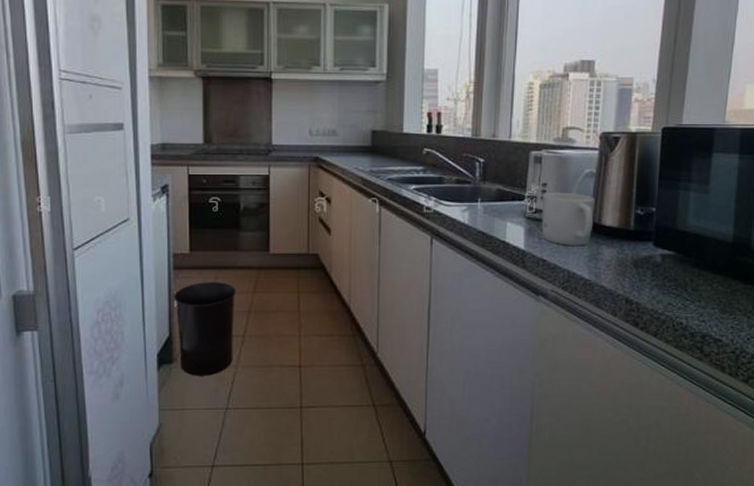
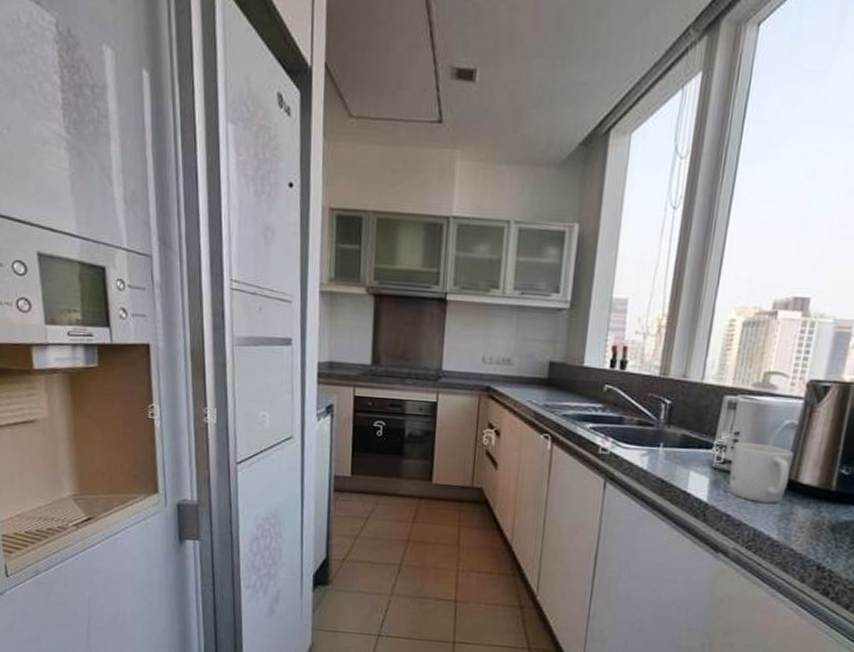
waste bin: present [173,282,237,376] -> none [332,507,396,601]

